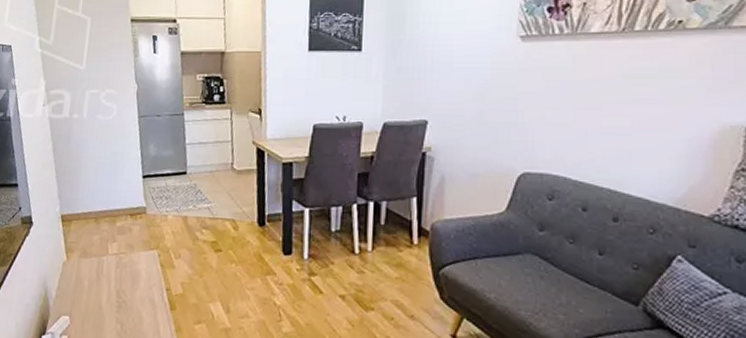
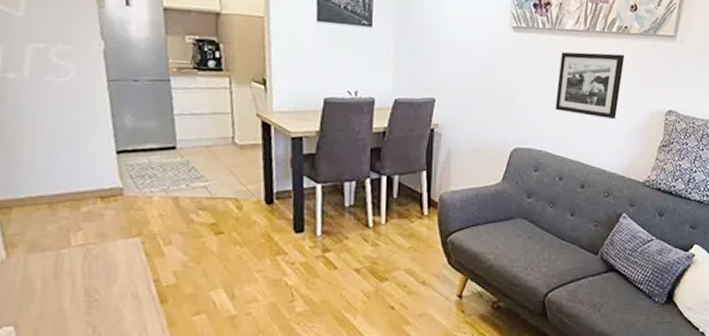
picture frame: none [577,56,679,137] -> present [555,52,625,120]

